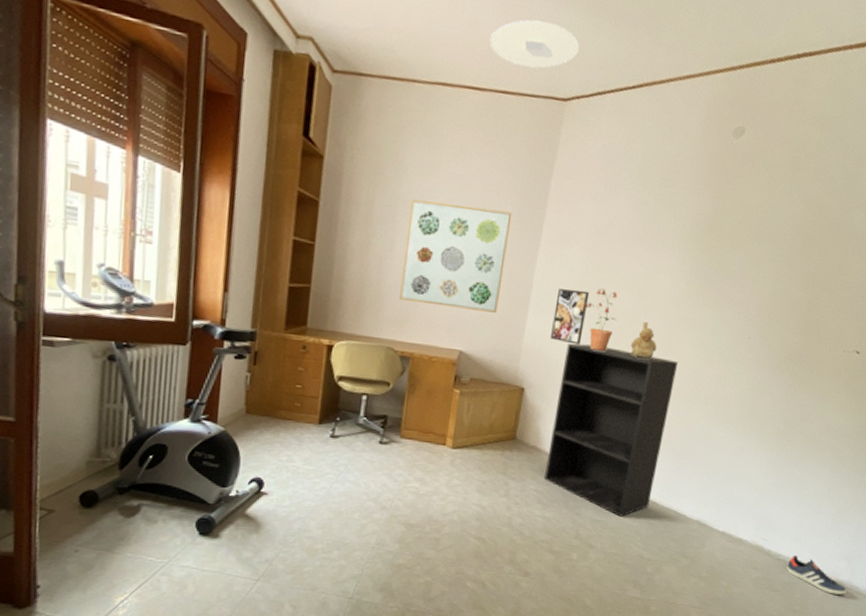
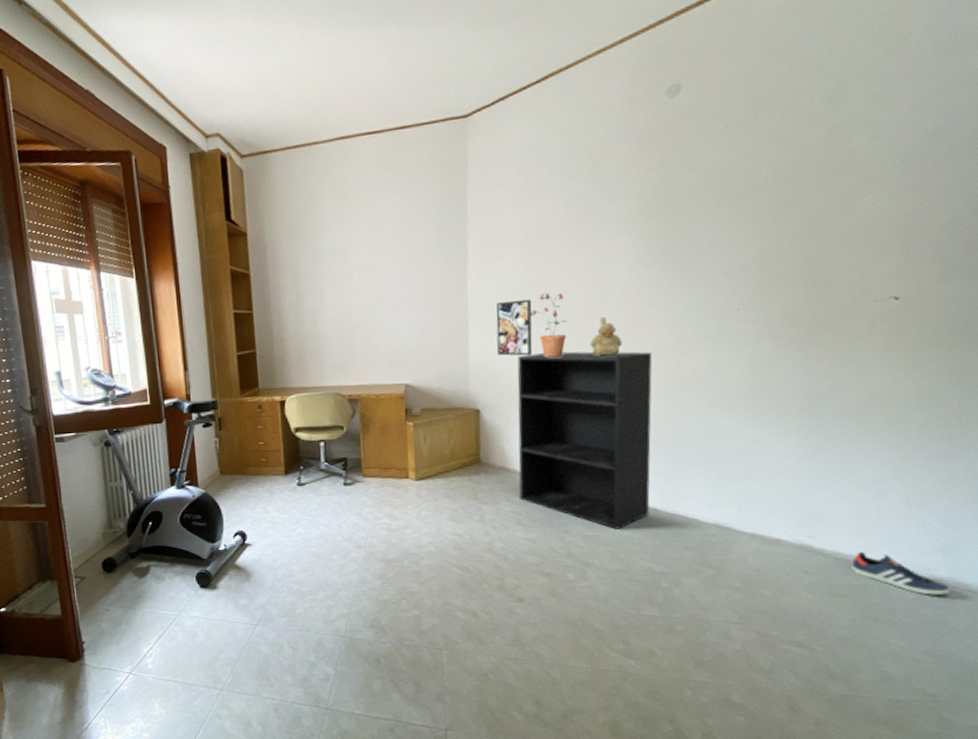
wall art: present [399,199,513,313] -> none [332,240,436,347]
ceiling light: present [489,19,580,69] -> none [378,47,471,99]

